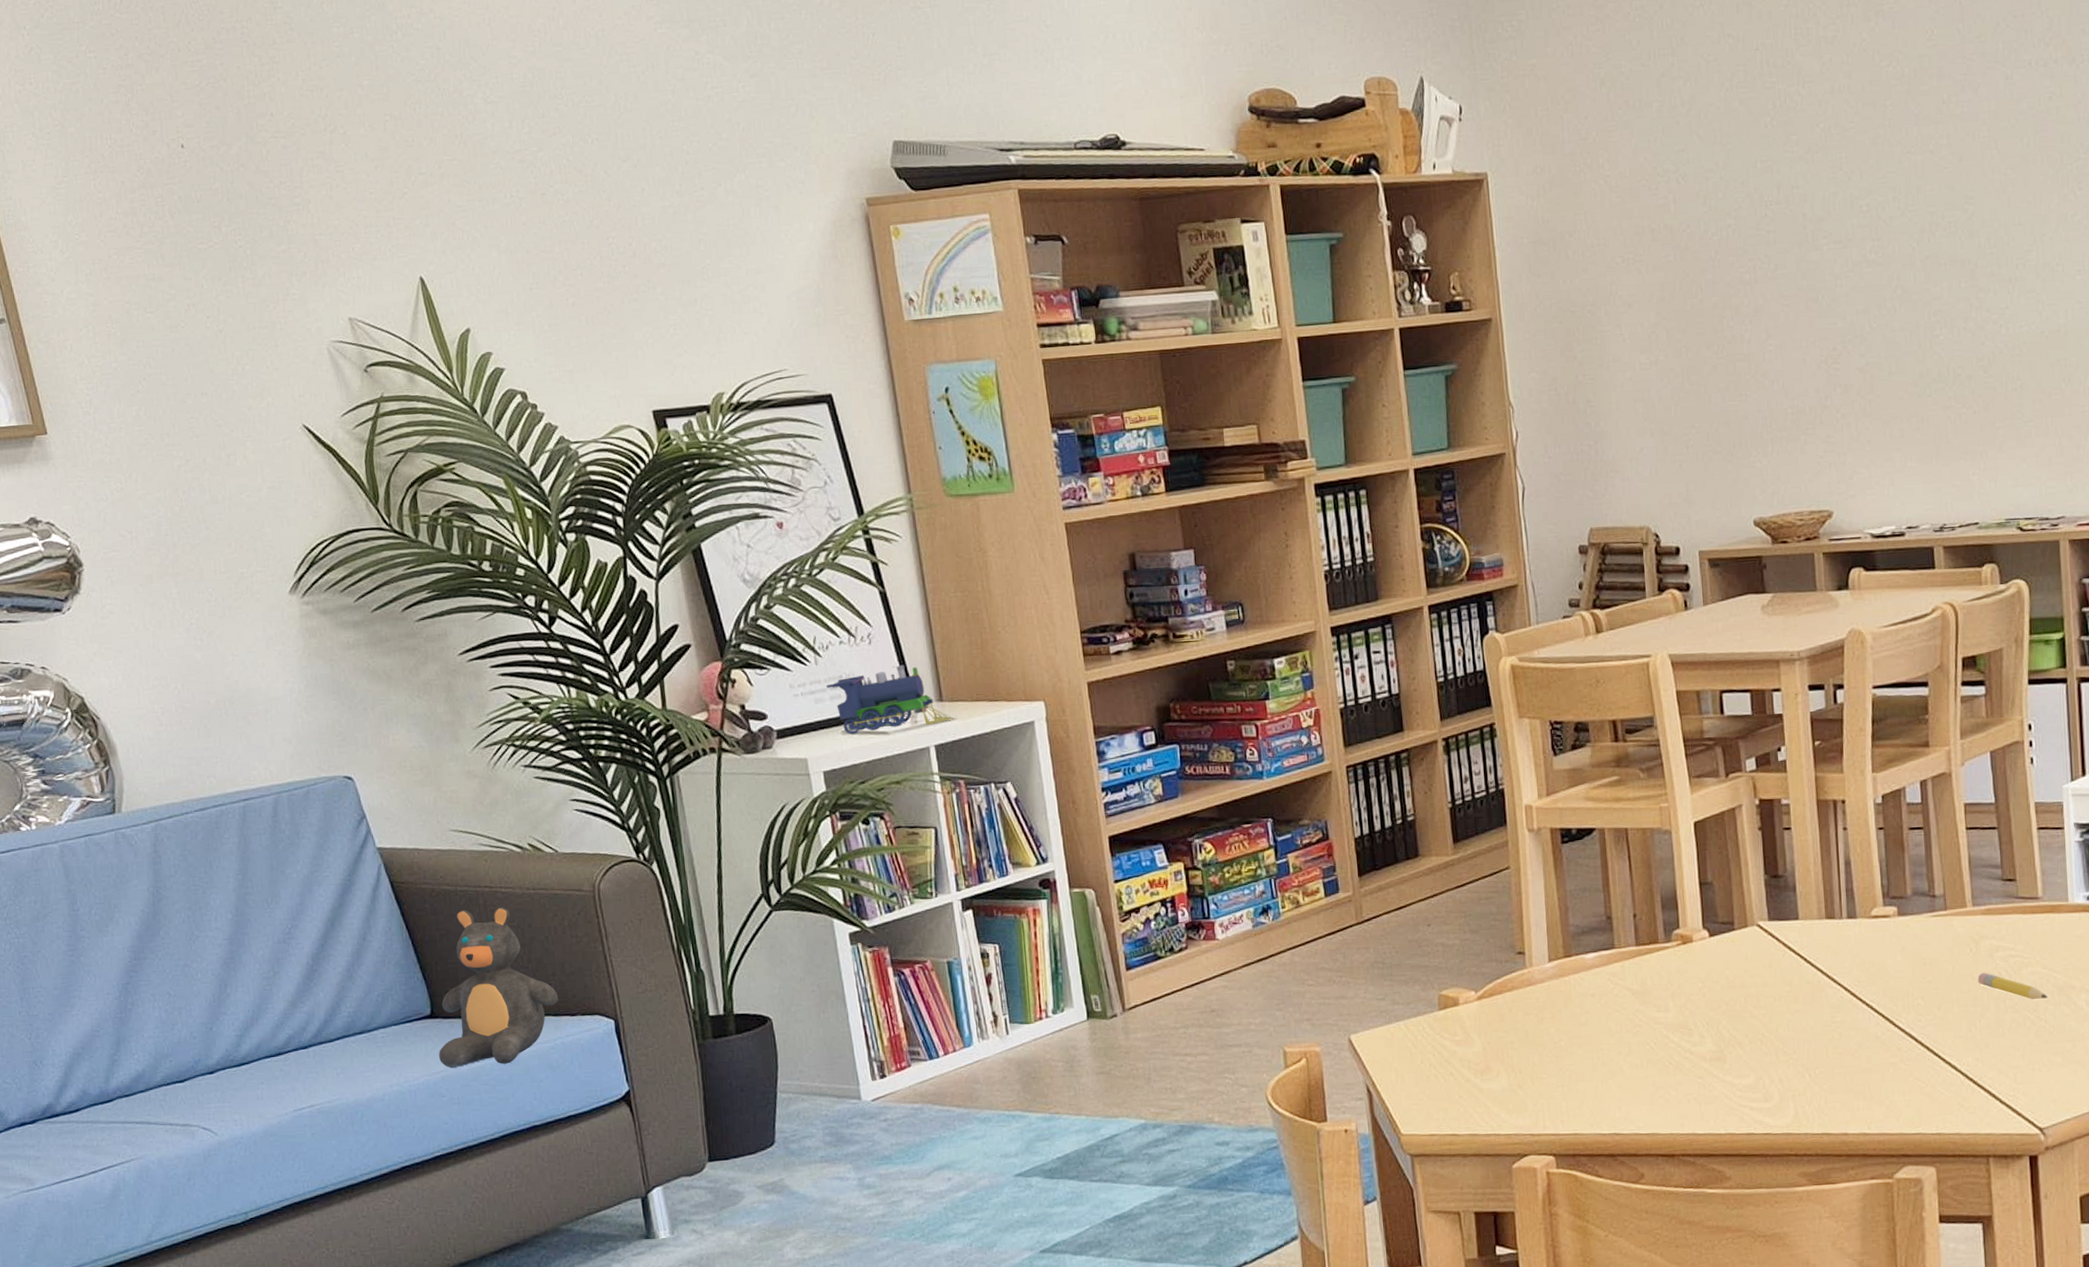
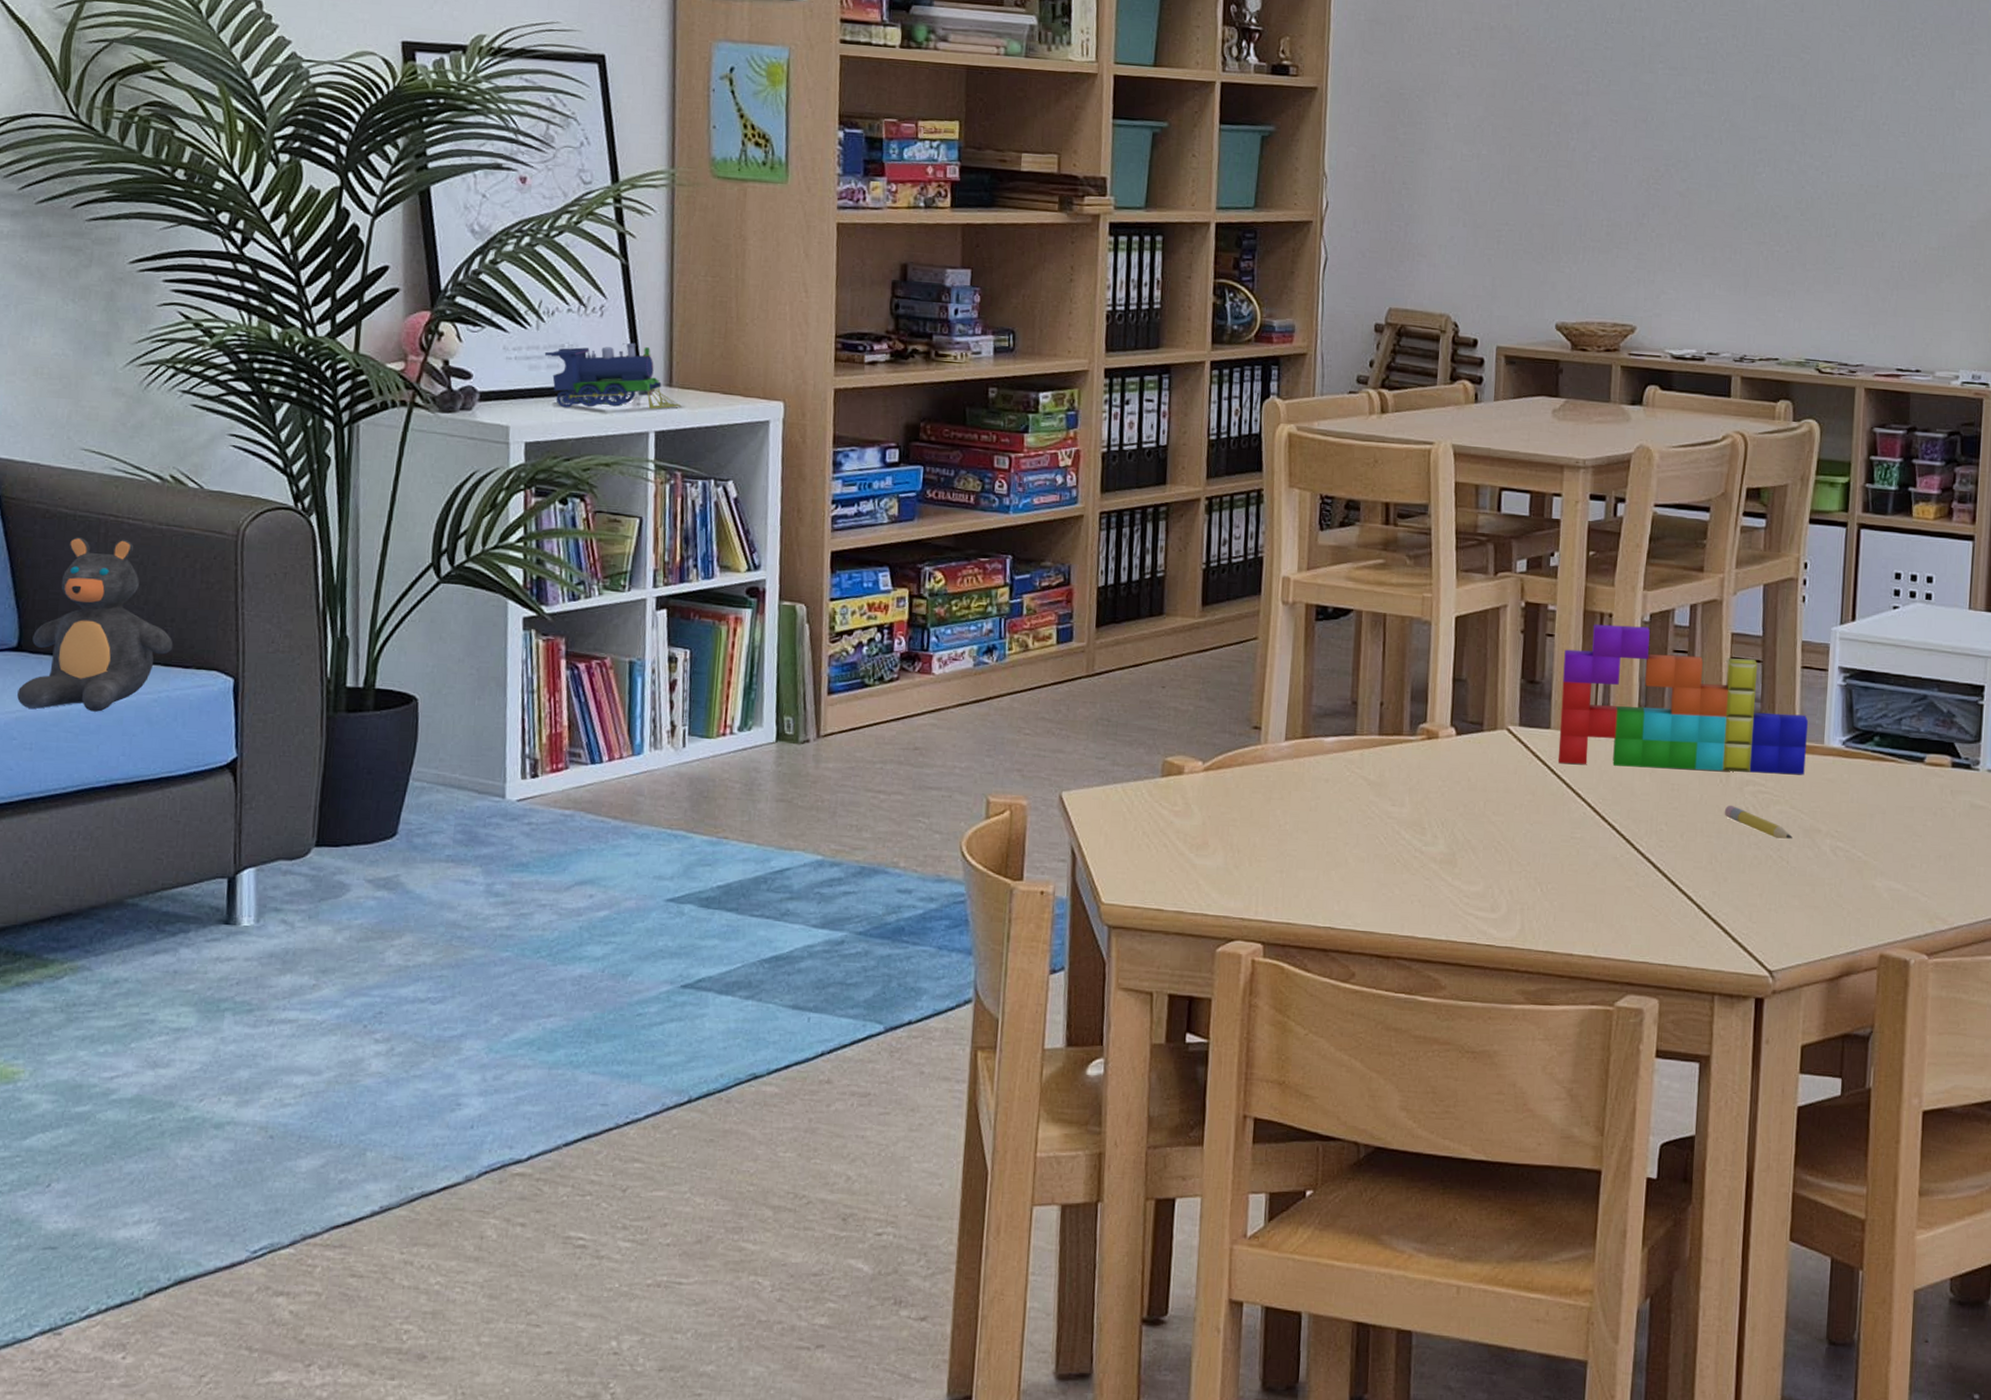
toy blocks: none [1803,808,2052,951] -> present [1558,624,1808,775]

